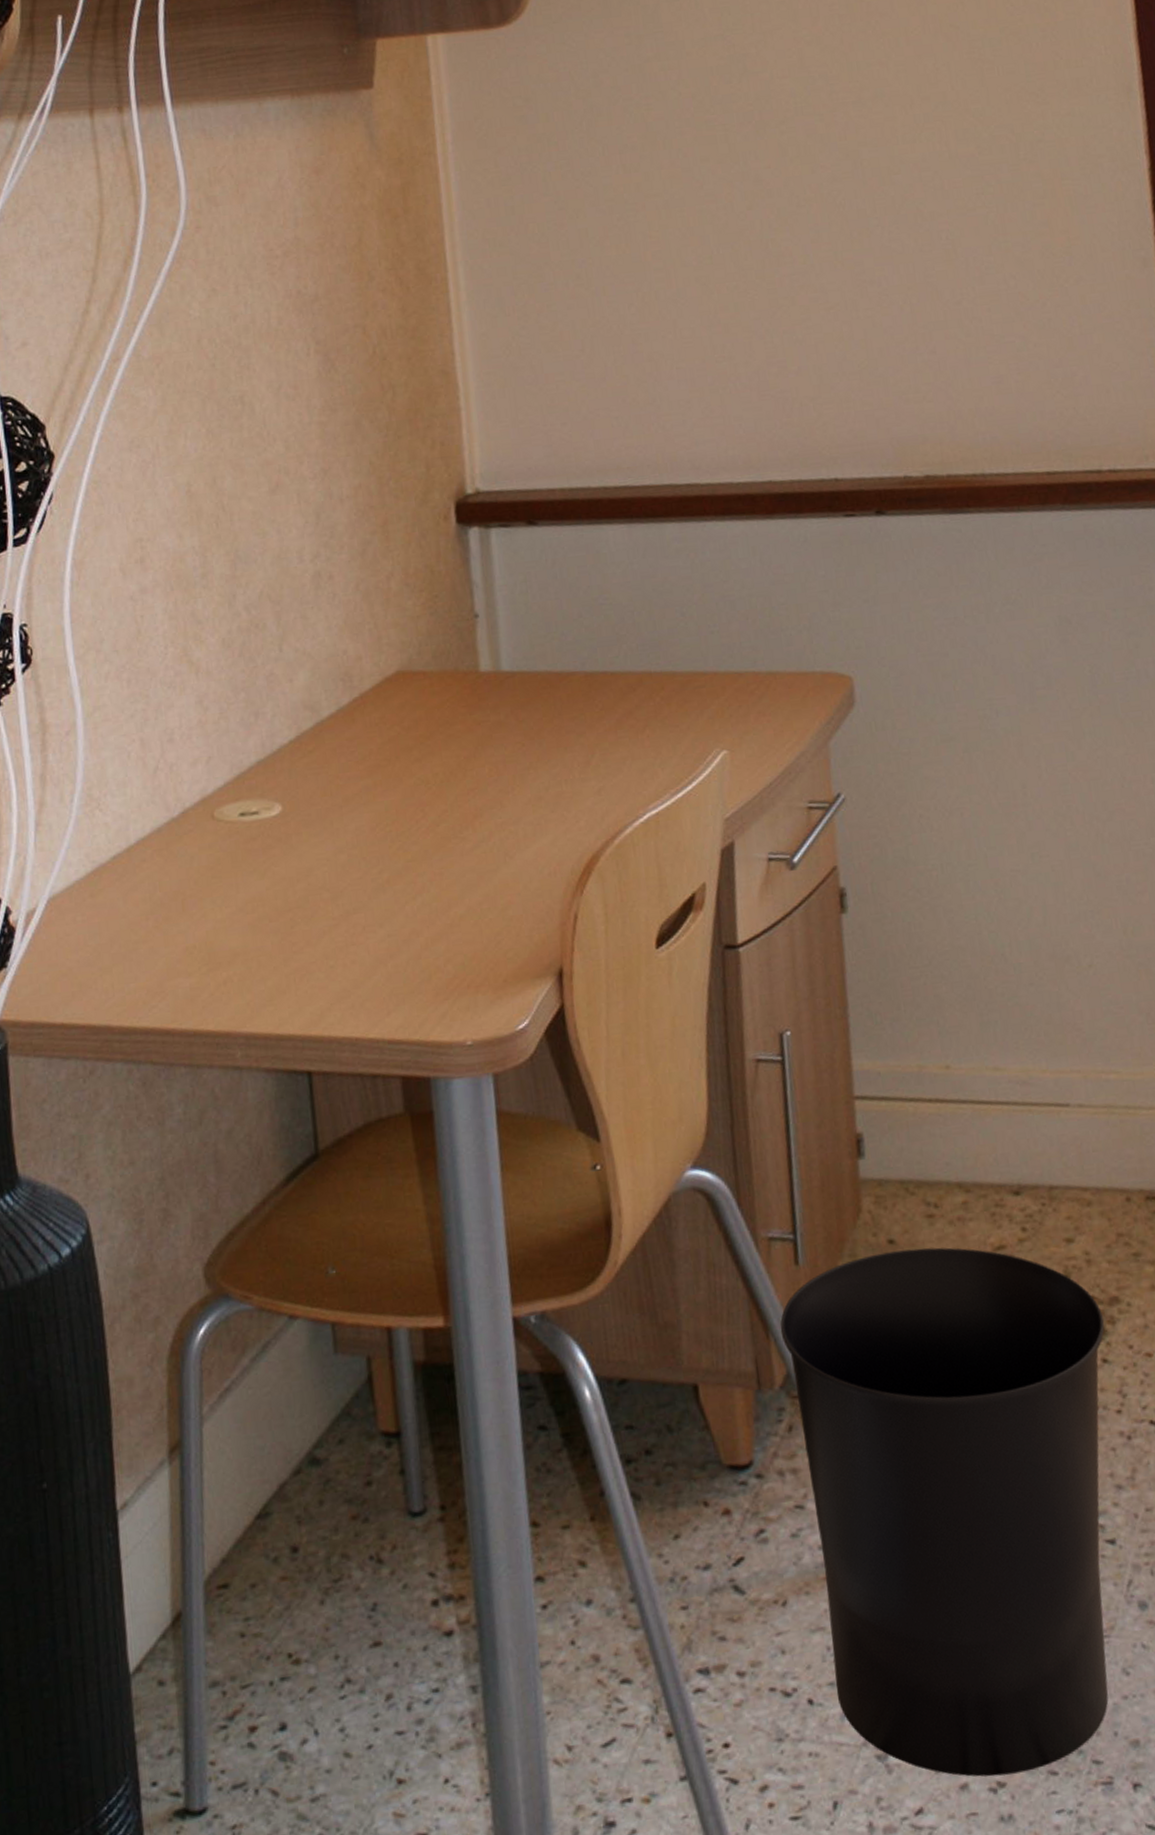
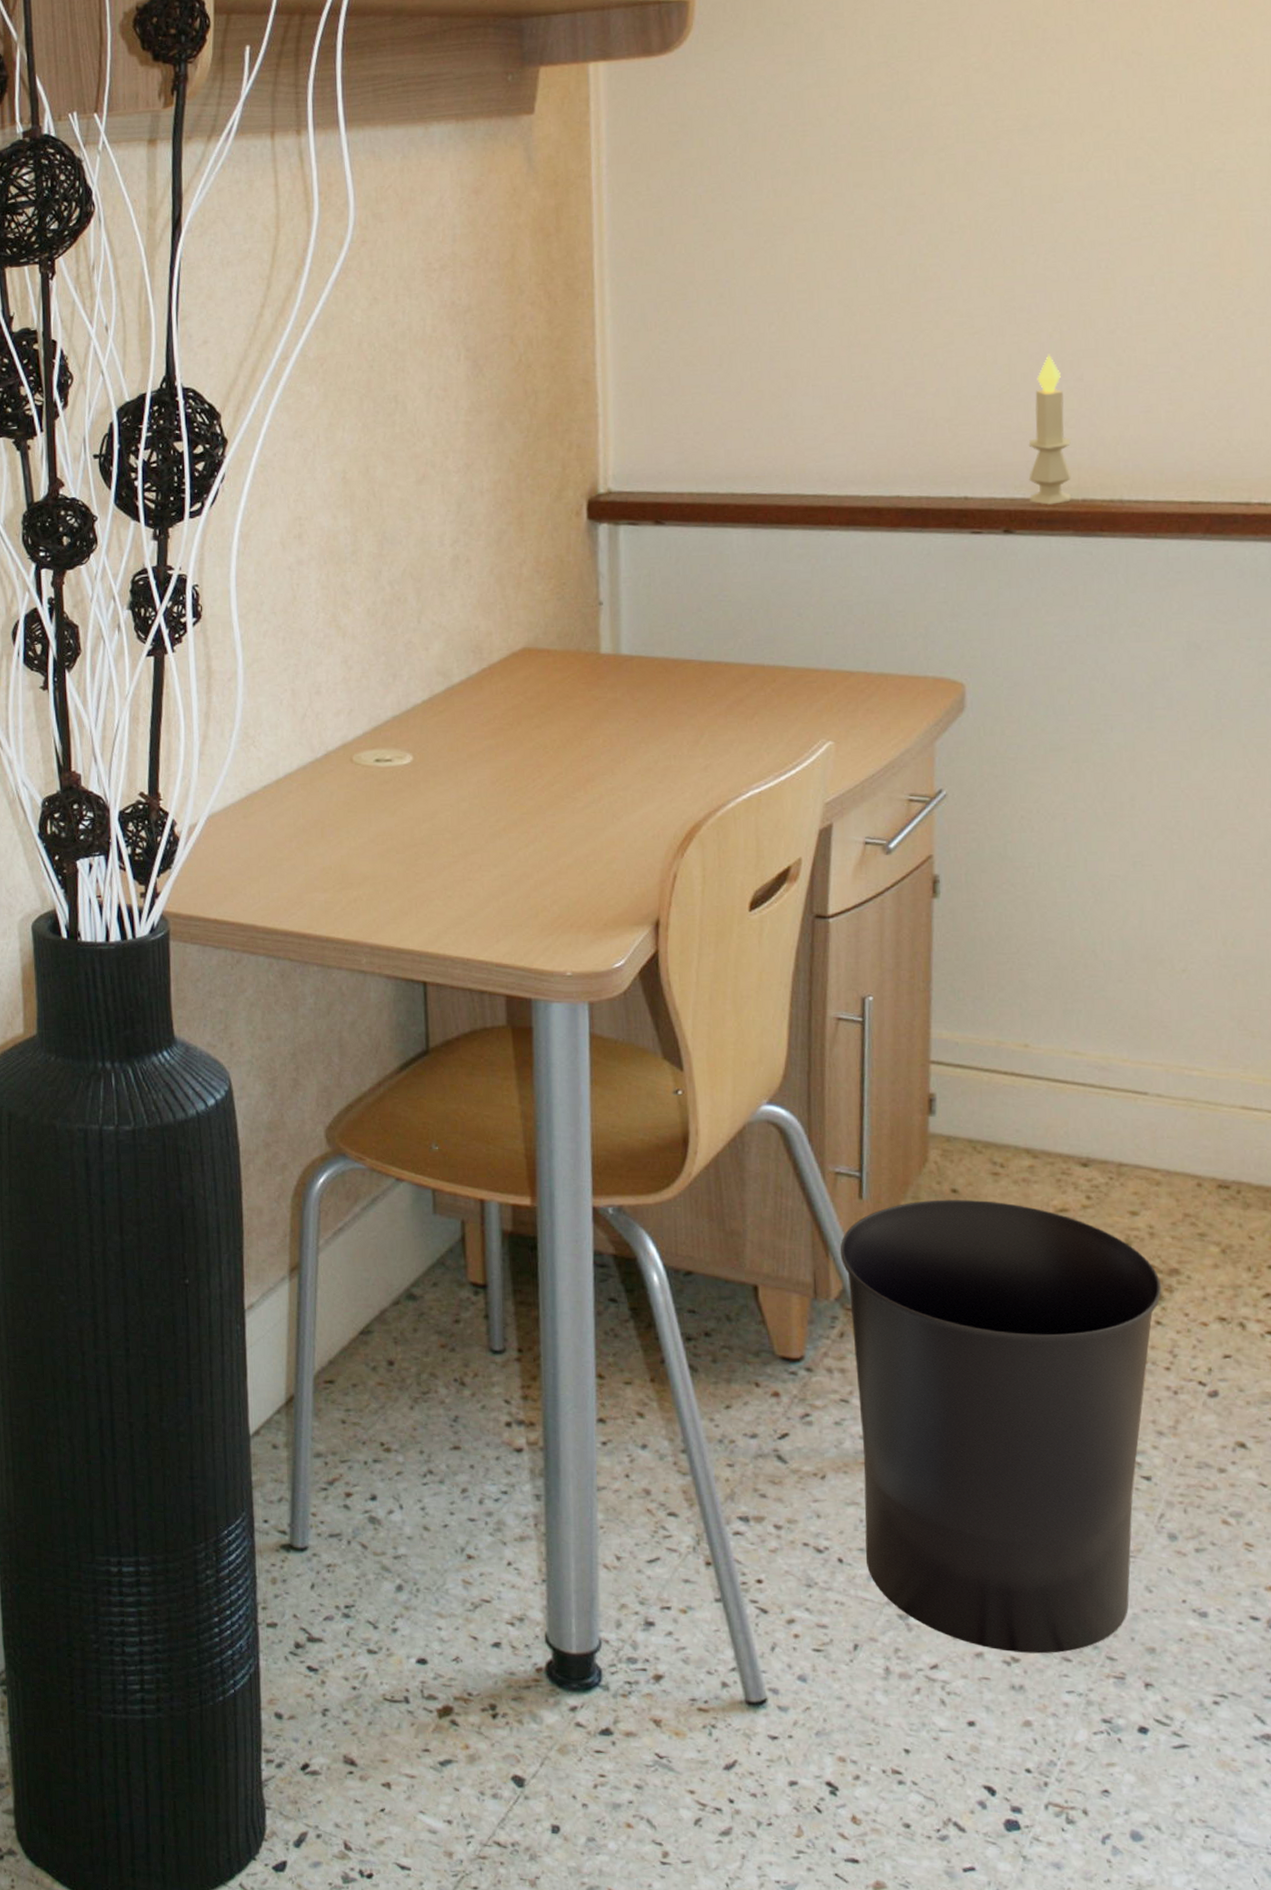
candle: none [891,327,937,483] -> present [1028,354,1072,505]

